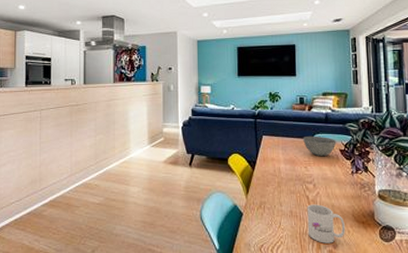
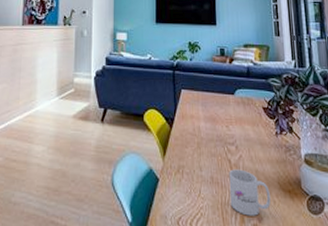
bowl: present [303,135,337,157] -> none [224,91,259,115]

